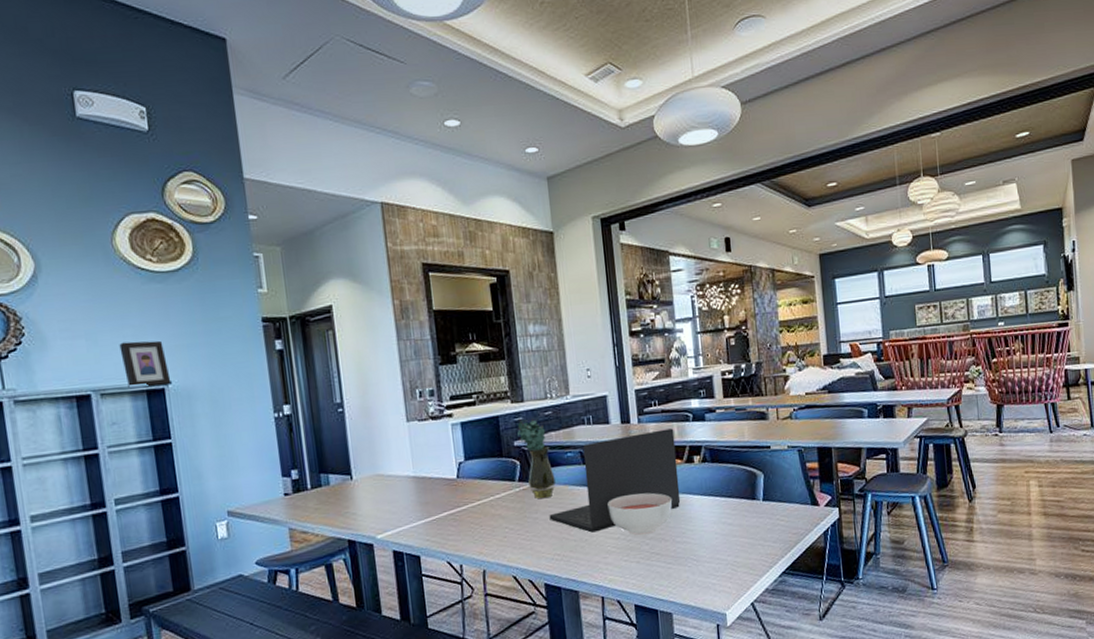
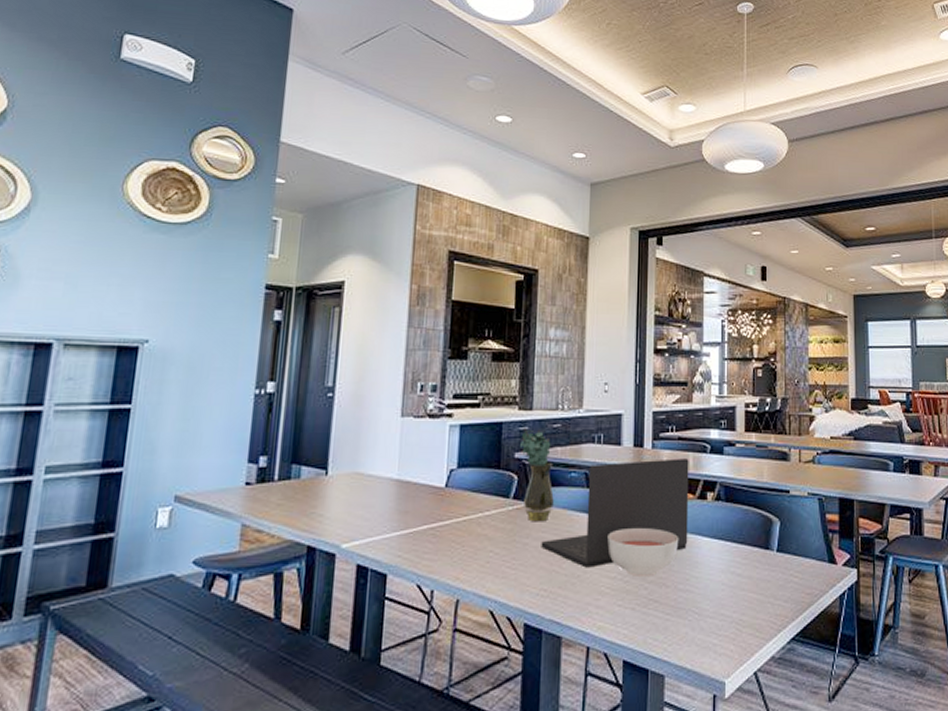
picture frame: present [119,340,171,388] -> none [98,291,150,344]

